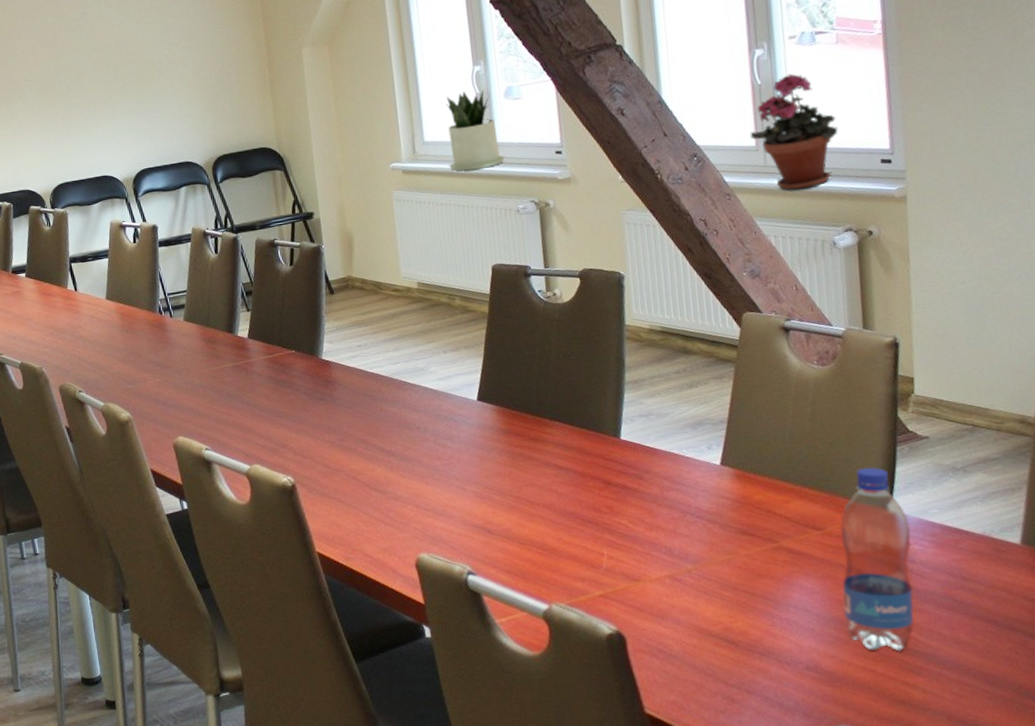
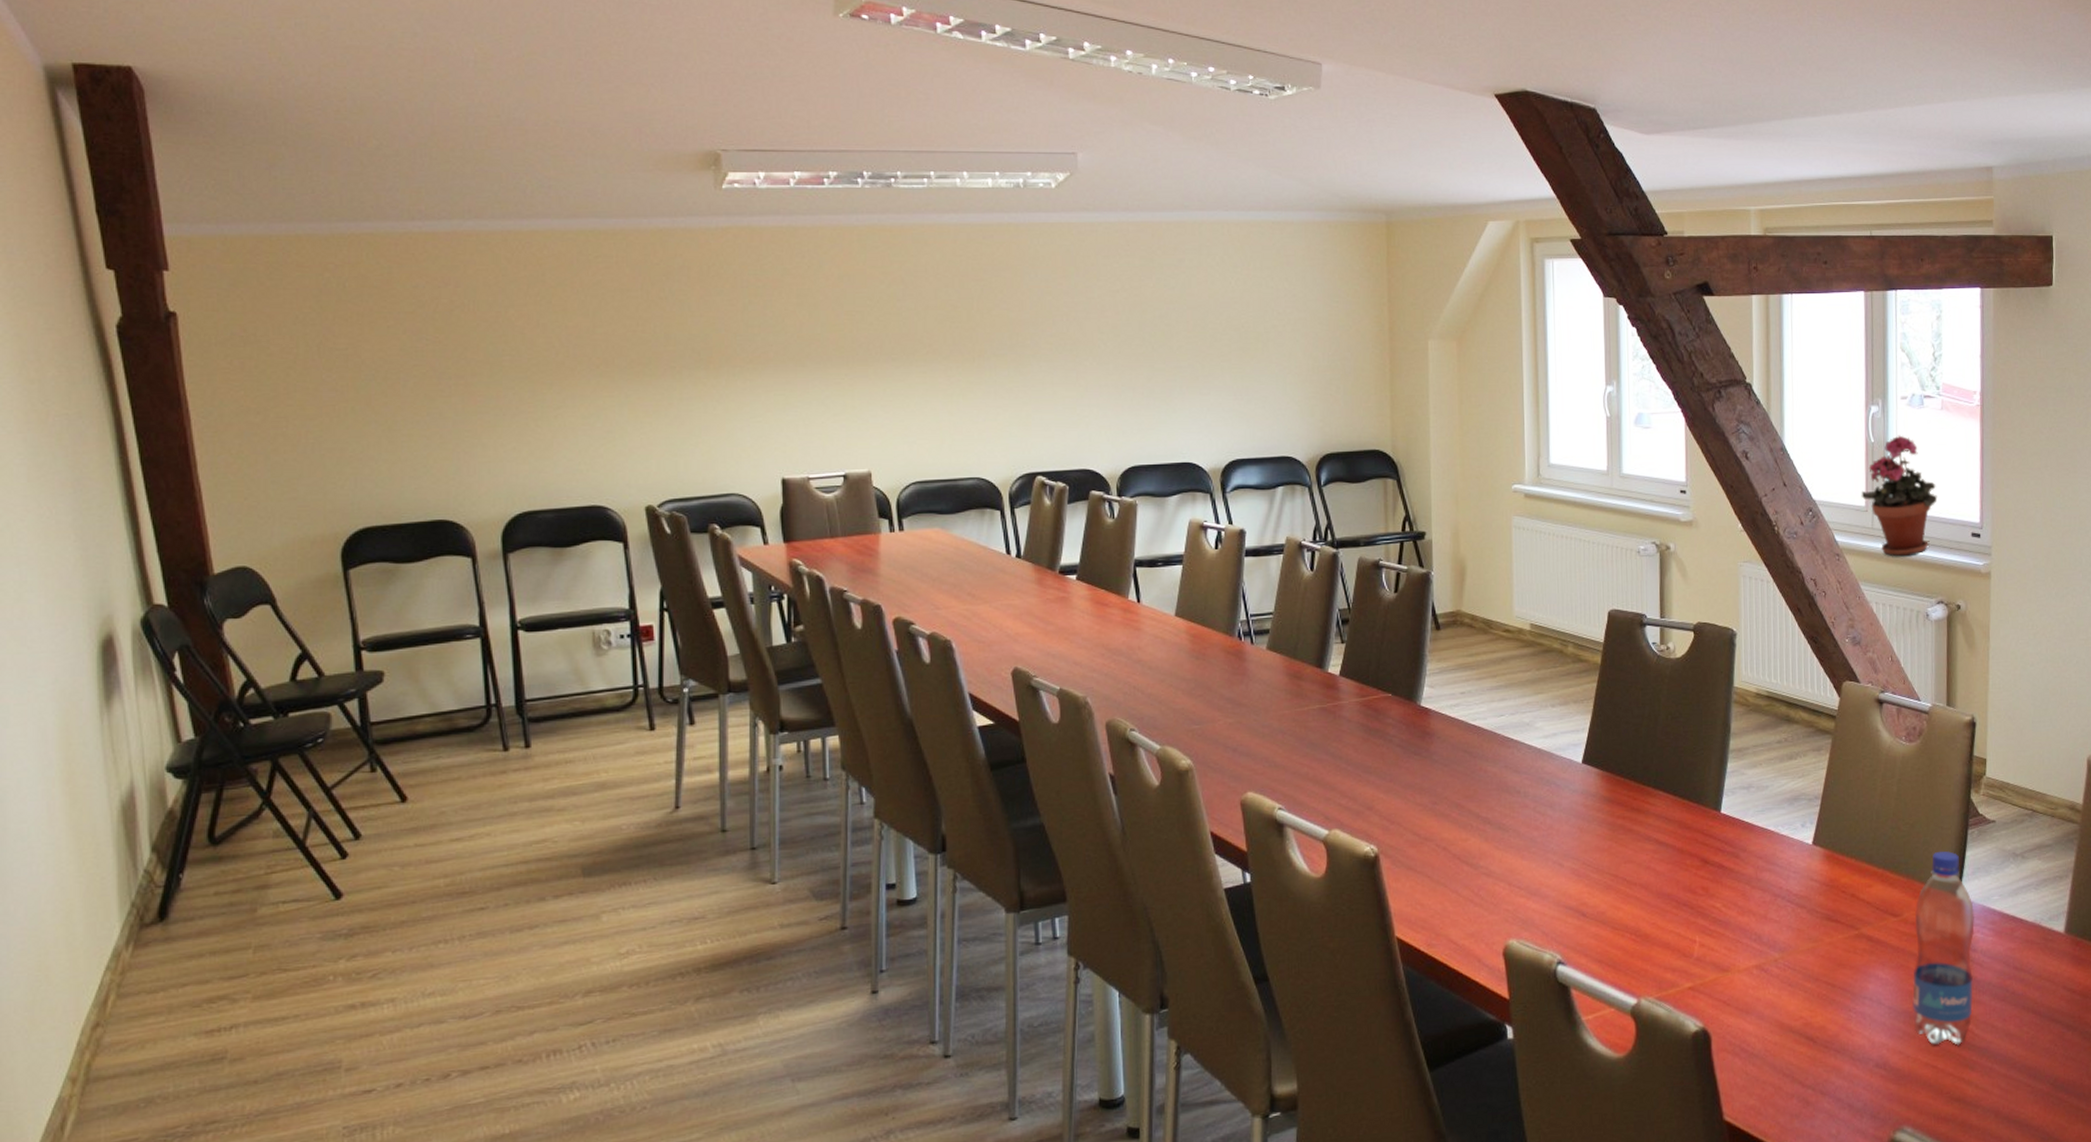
planter: present [445,90,505,171] -> none [1573,412,1630,502]

